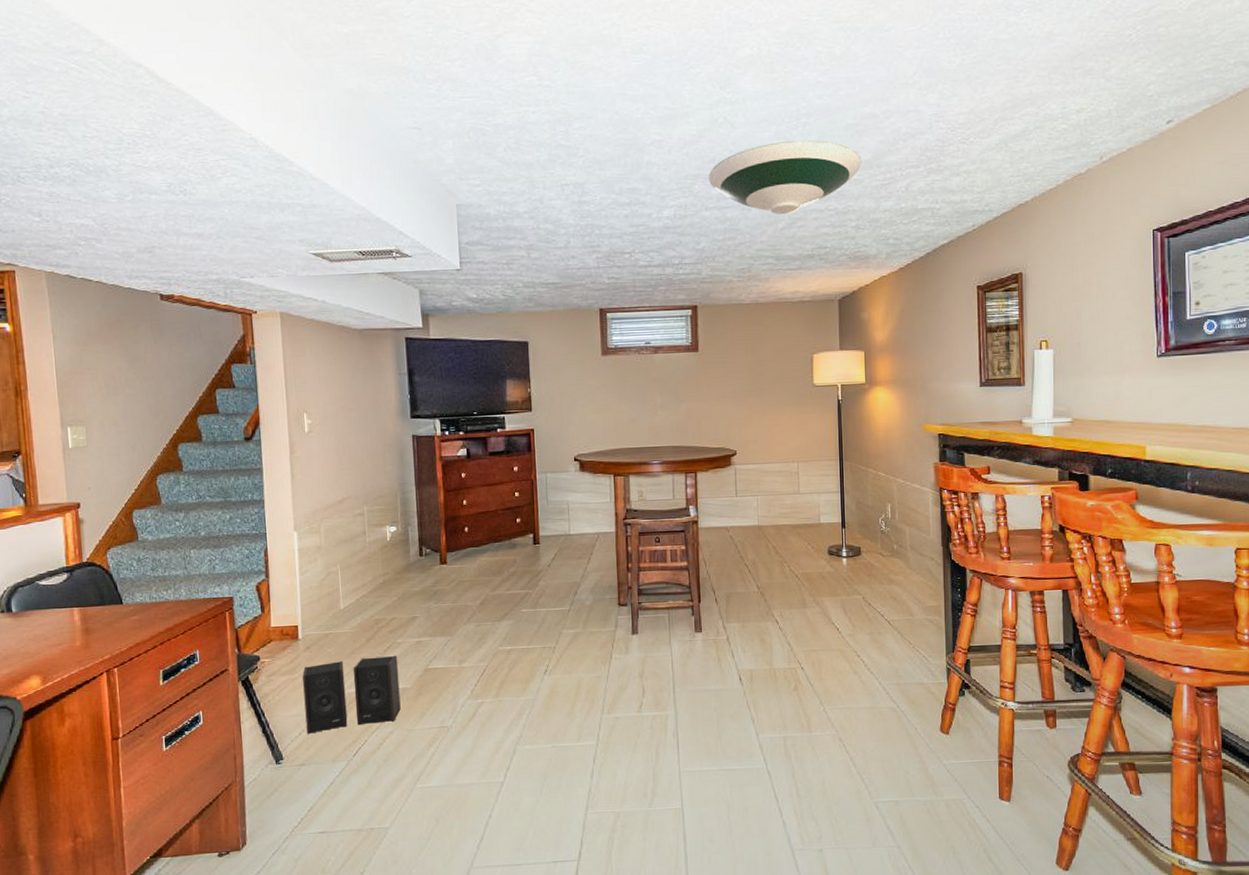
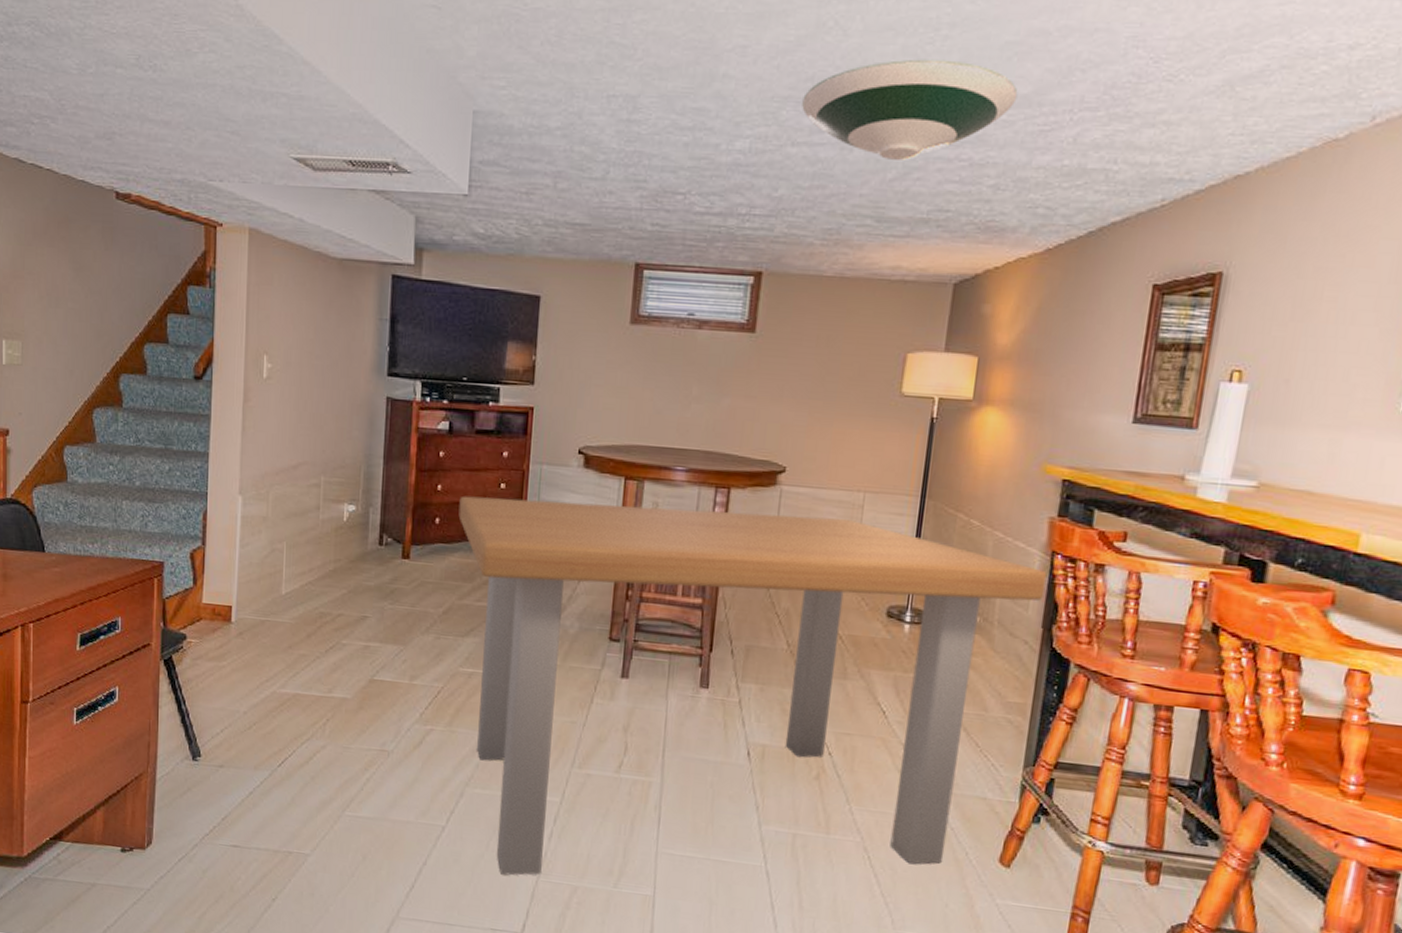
speaker: present [302,655,401,734] -> none [229,654,340,735]
dining table: none [482,485,940,814] -> present [458,496,1047,876]

